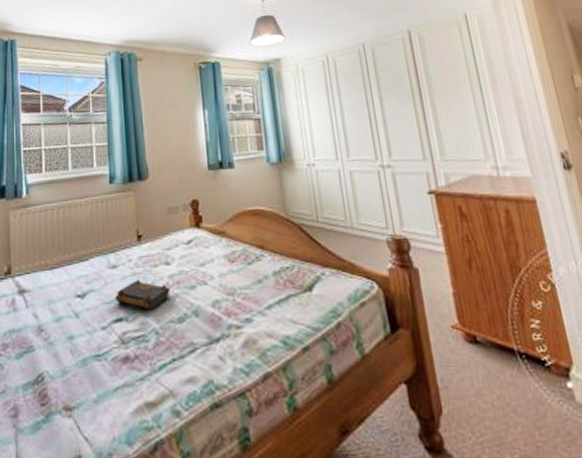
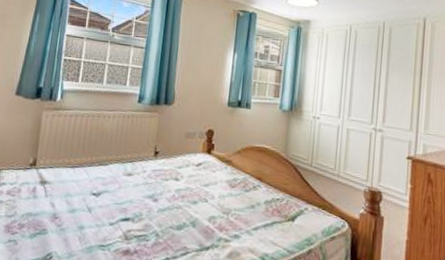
book: present [114,280,170,310] -> none [125,189,175,215]

